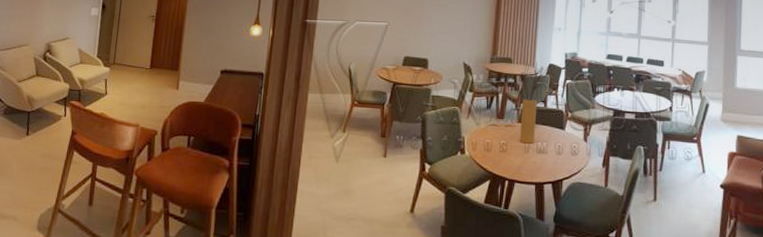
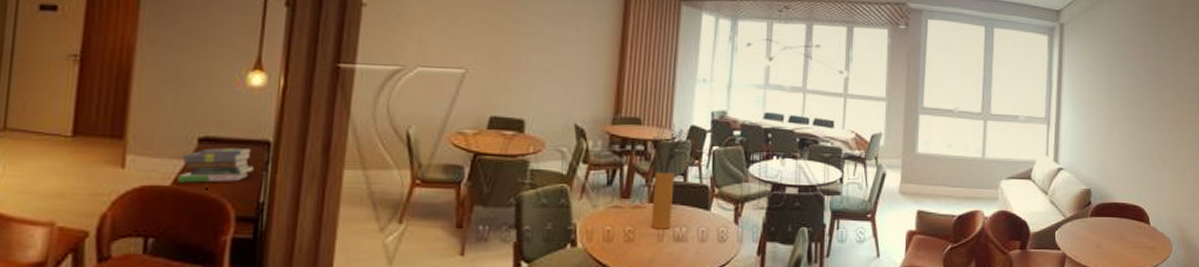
books: none [208,77,253,101] -> present [178,148,254,183]

